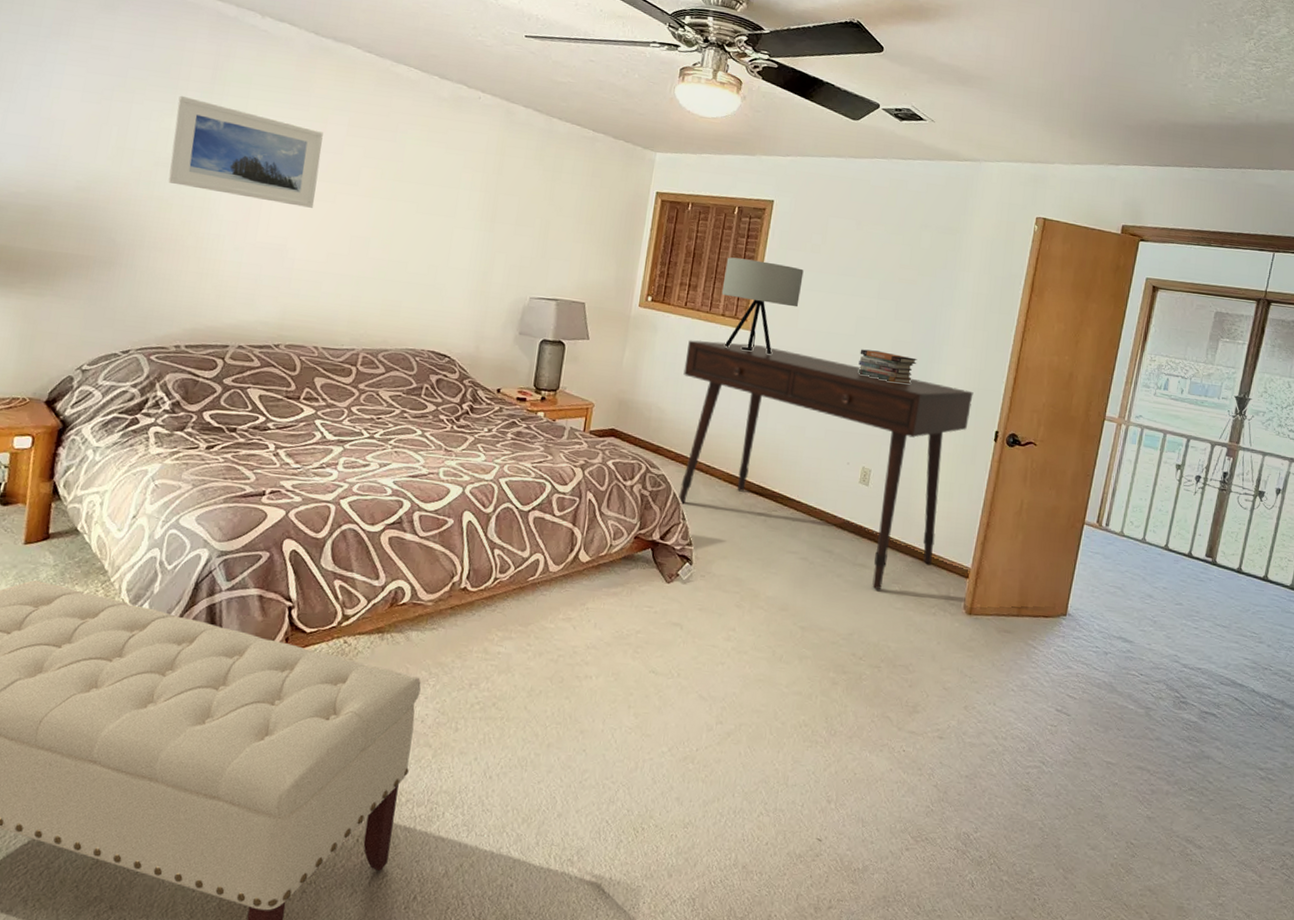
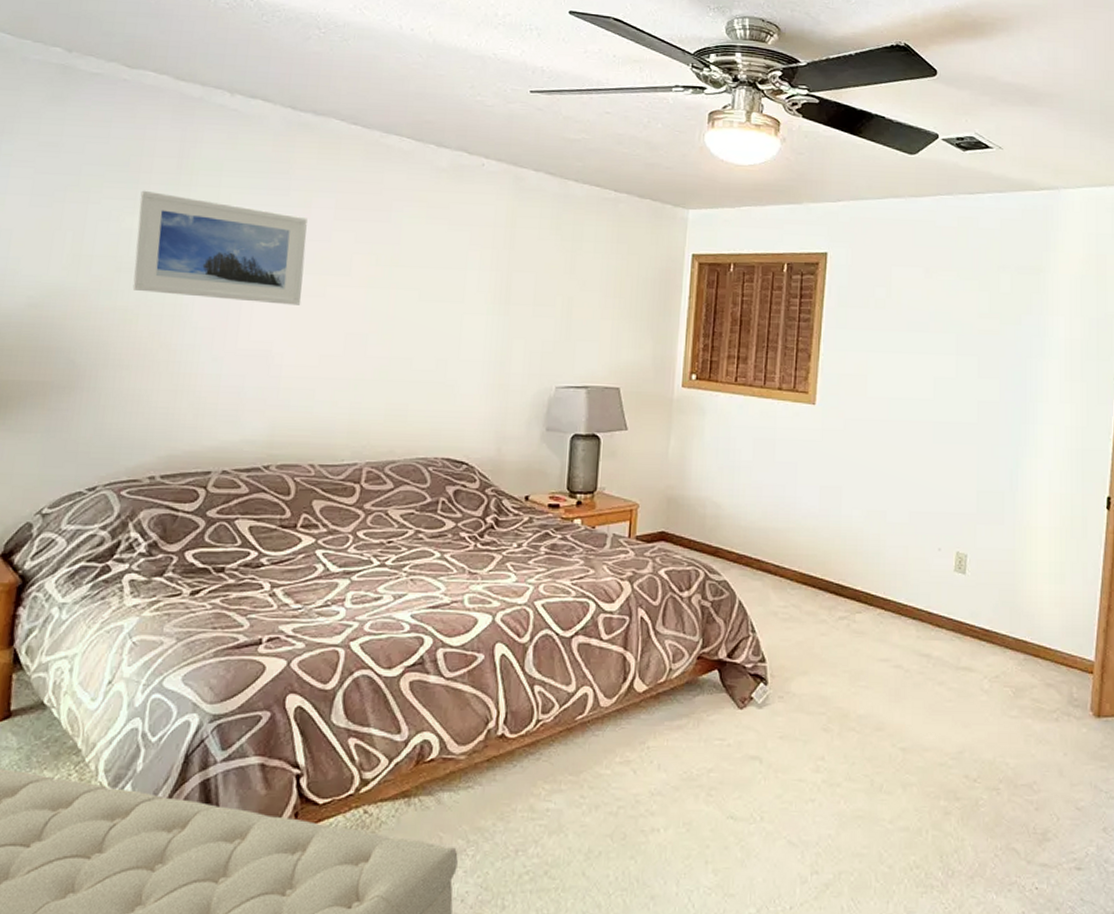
desk: present [678,340,974,589] -> none [739,419,1077,696]
table lamp: present [721,257,804,355] -> none [776,321,869,431]
book stack: present [858,349,918,384] -> none [941,415,1009,451]

